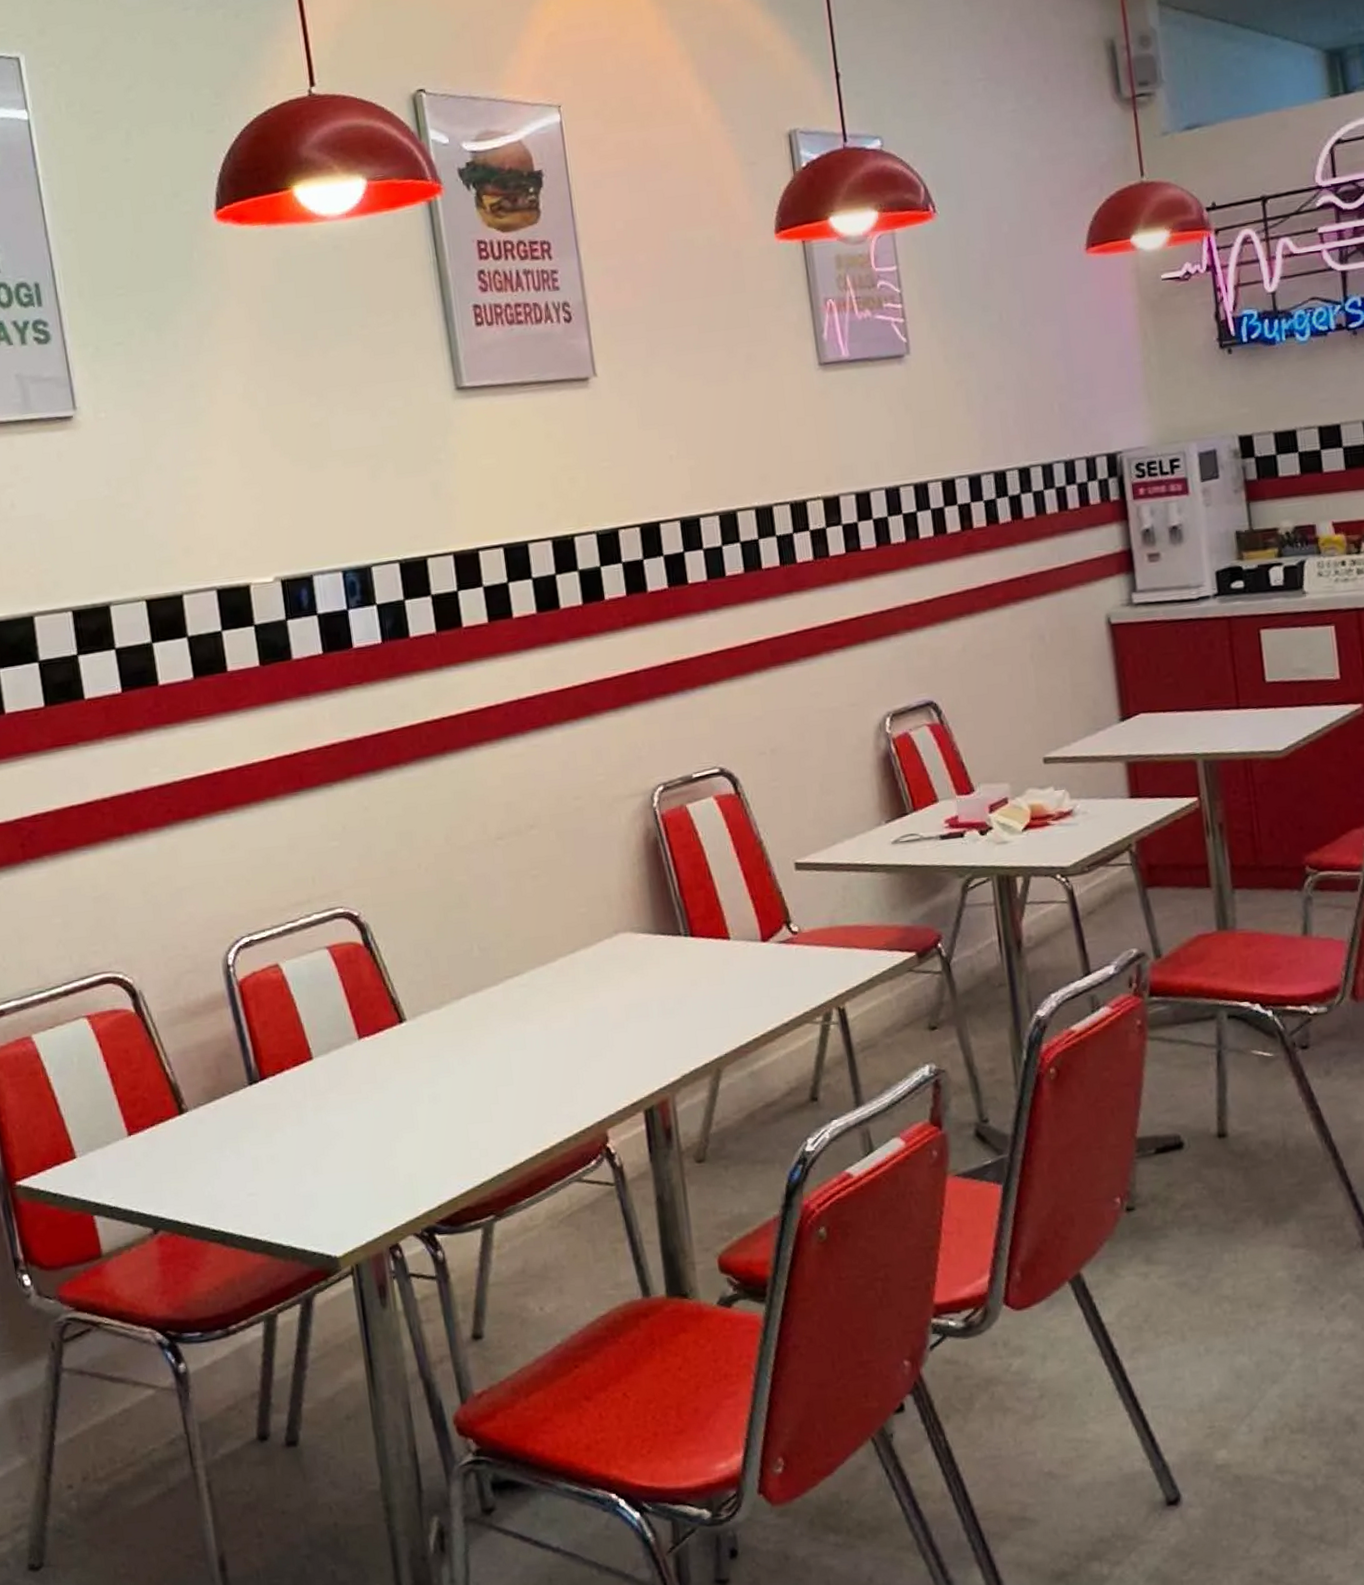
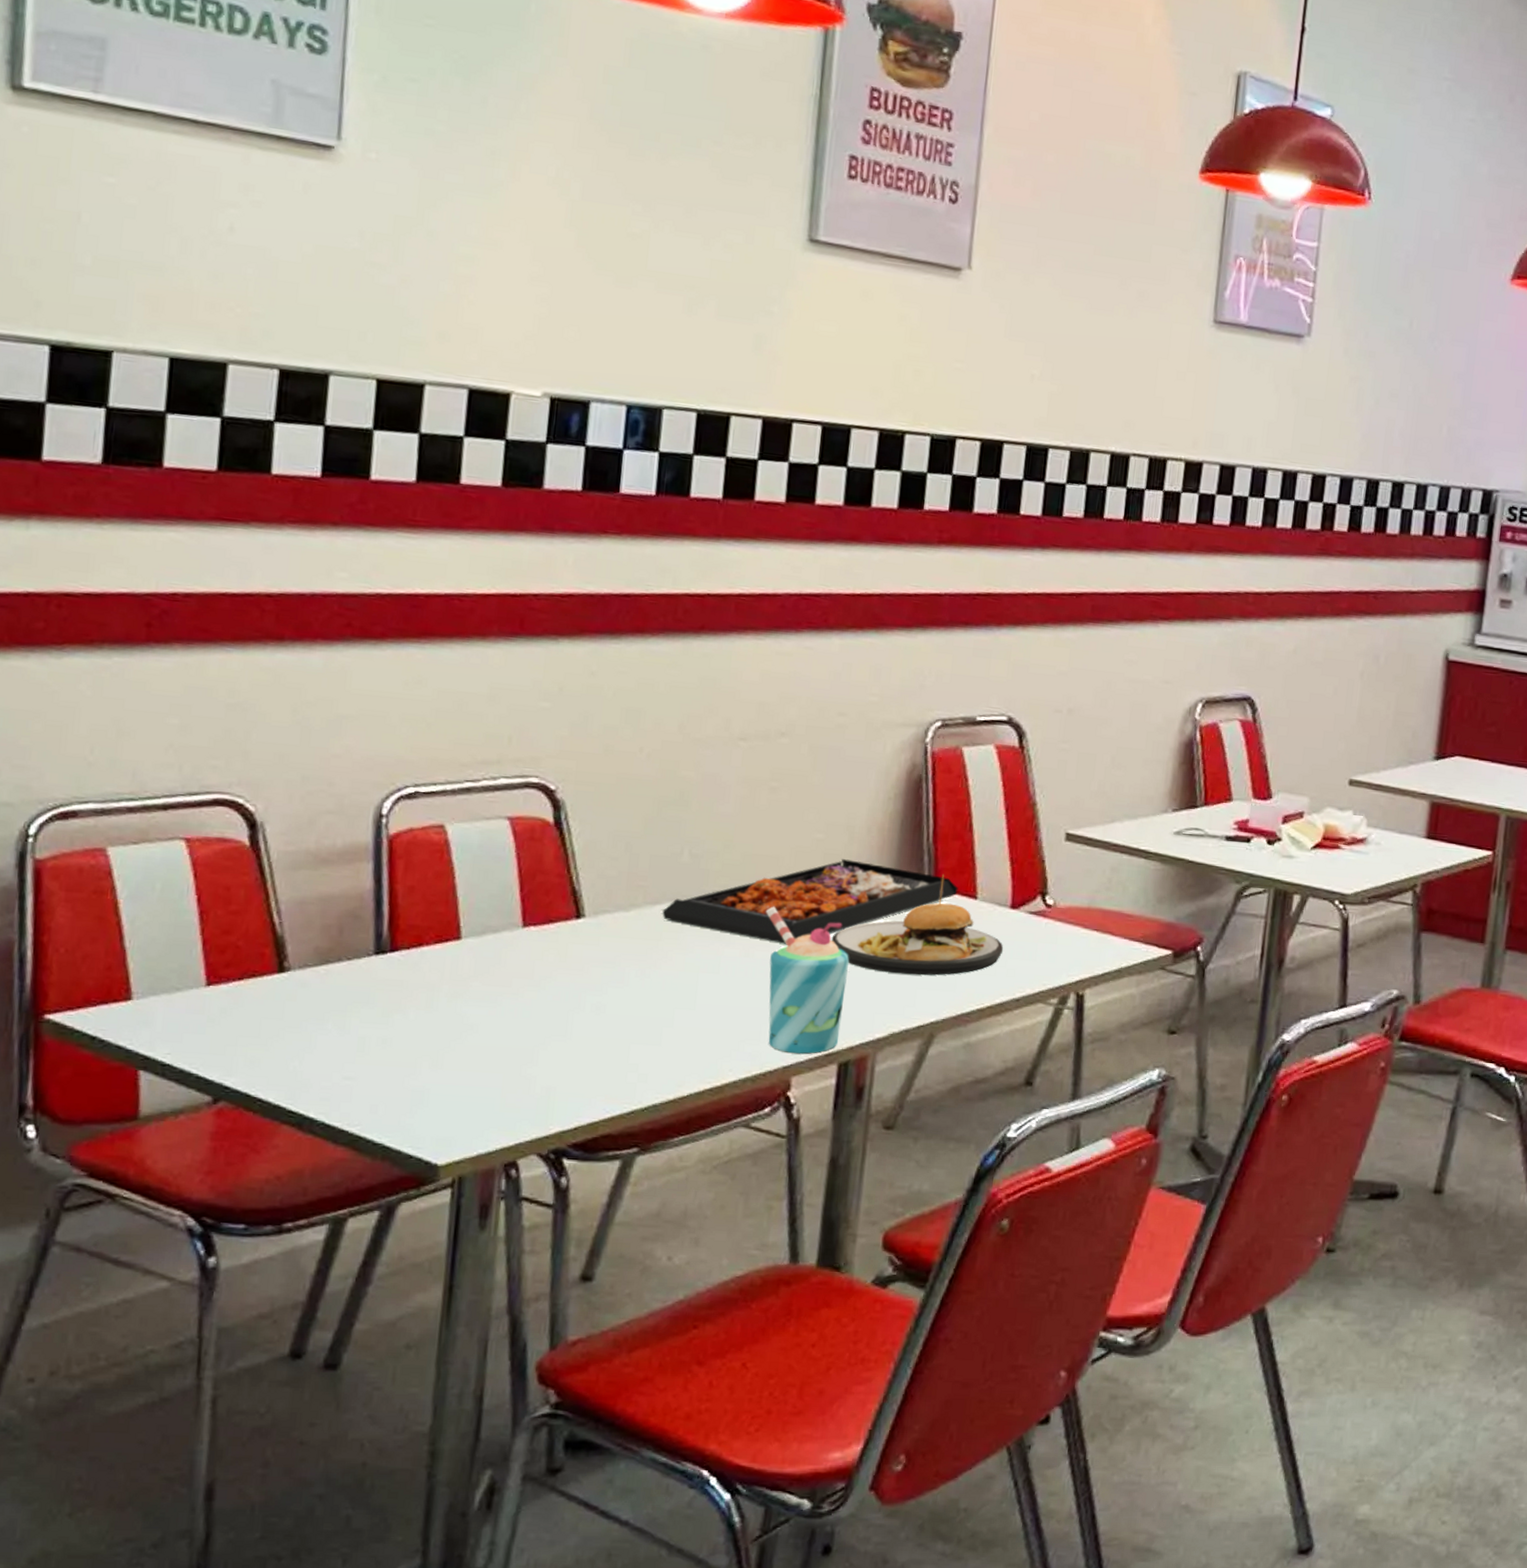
food tray: none [467,925,712,1012] -> present [662,859,958,944]
milkshake: none [553,981,640,1109] -> present [766,906,849,1054]
burger: none [612,923,764,1021] -> present [831,875,1004,975]

